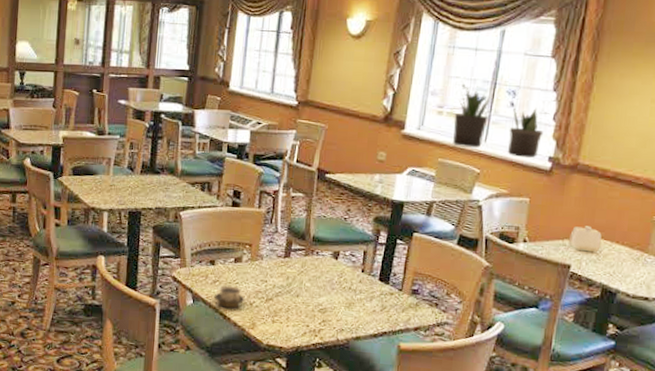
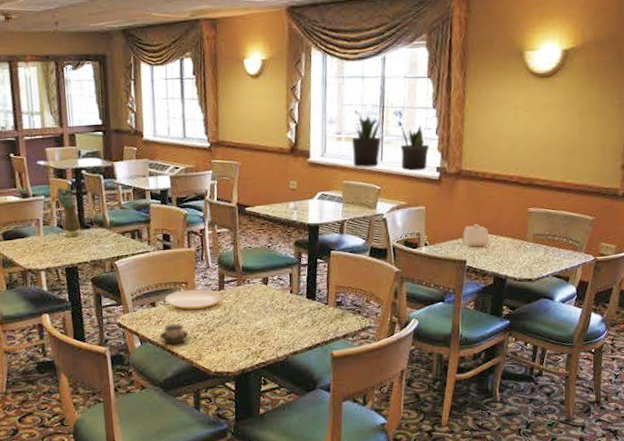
vase: none [131,128,151,182] -> present [56,186,81,238]
plate: none [225,252,287,275] -> present [164,289,223,310]

